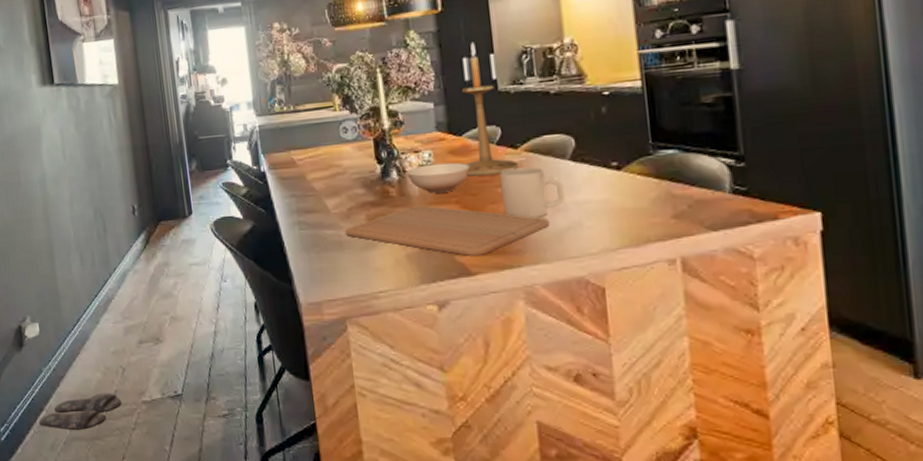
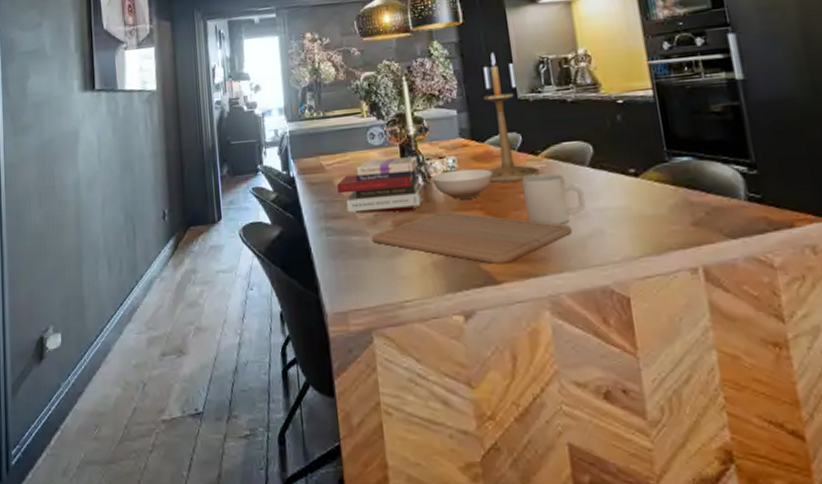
slippers: present [38,393,121,430] -> none [52,410,139,452]
books: none [310,150,399,208] -> present [337,156,424,214]

